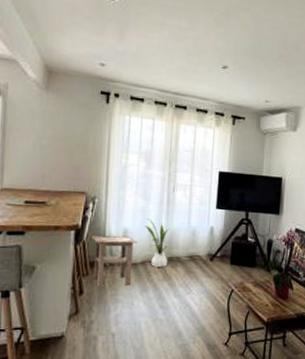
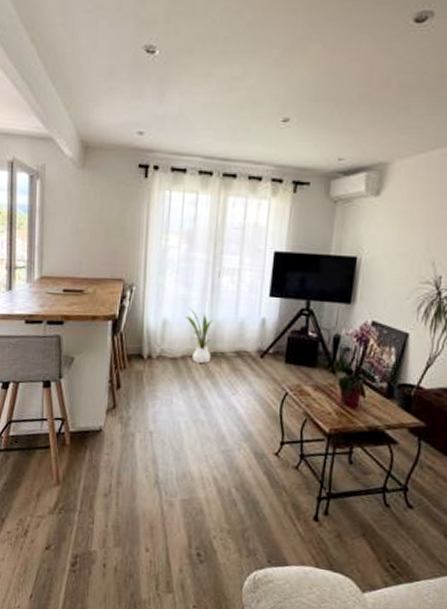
side table: present [92,235,138,288] -> none [129,326,178,383]

